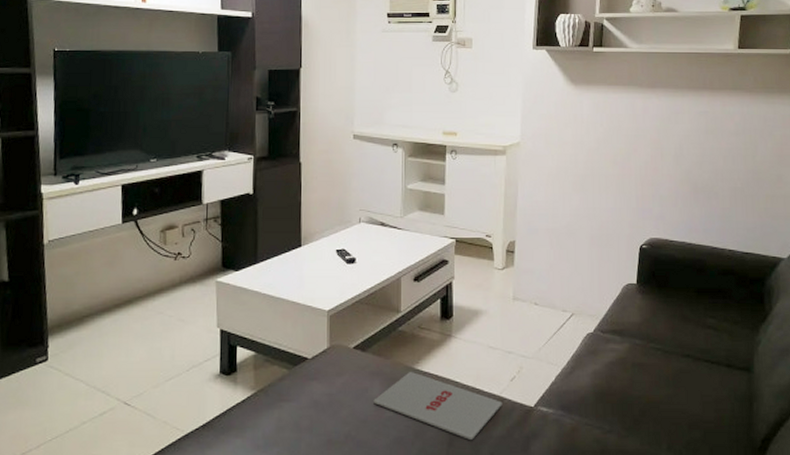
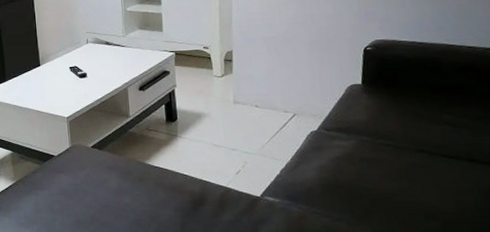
magazine: present [373,372,502,441] -> none [112,166,230,224]

